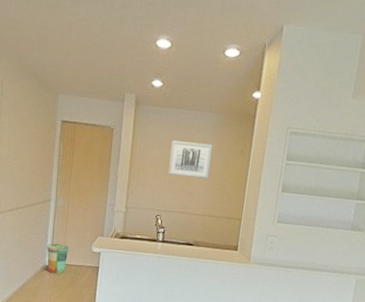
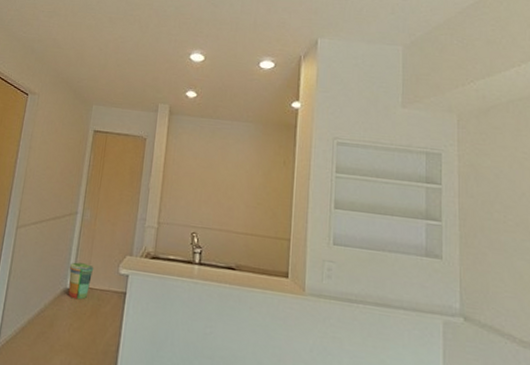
wall art: present [168,140,213,179] -> none [205,151,252,193]

